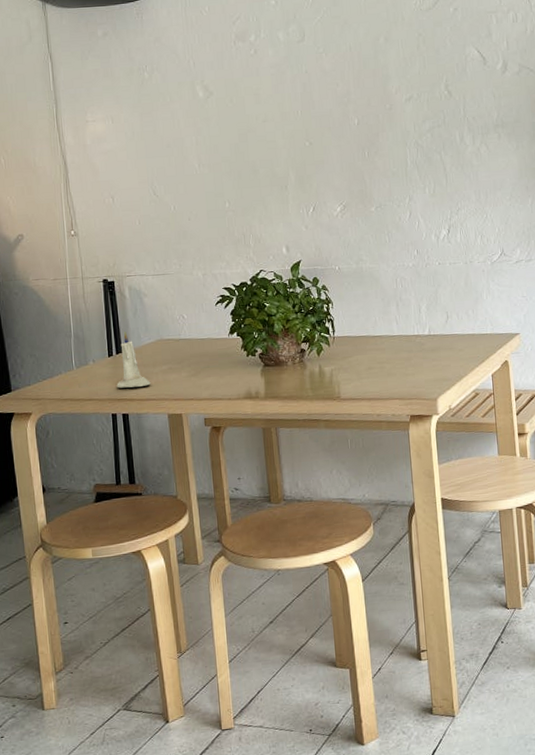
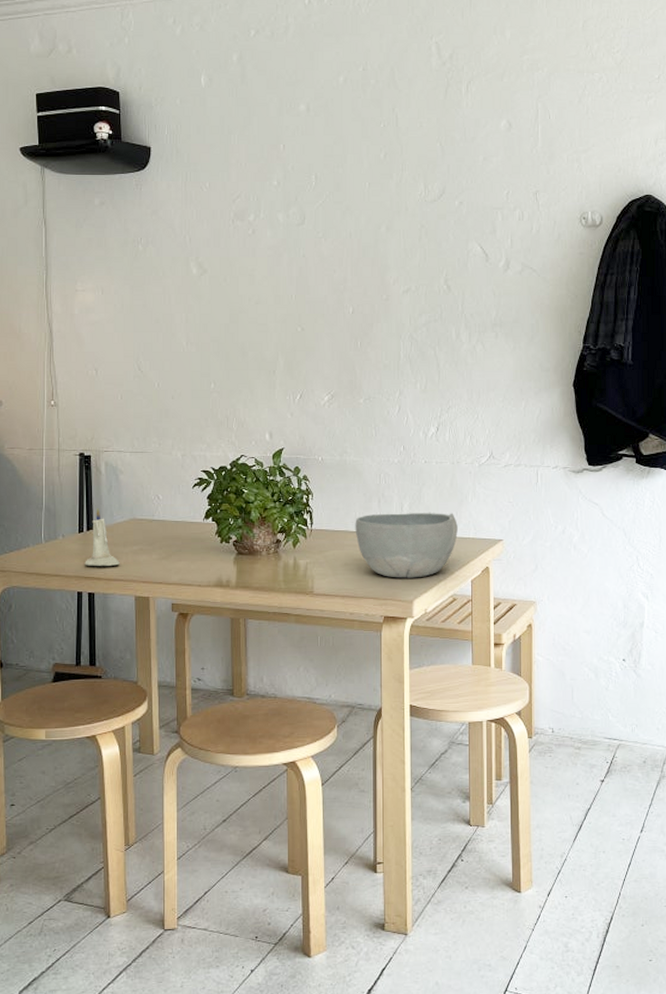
bowl: none [375,311,476,378] -> present [355,513,458,578]

